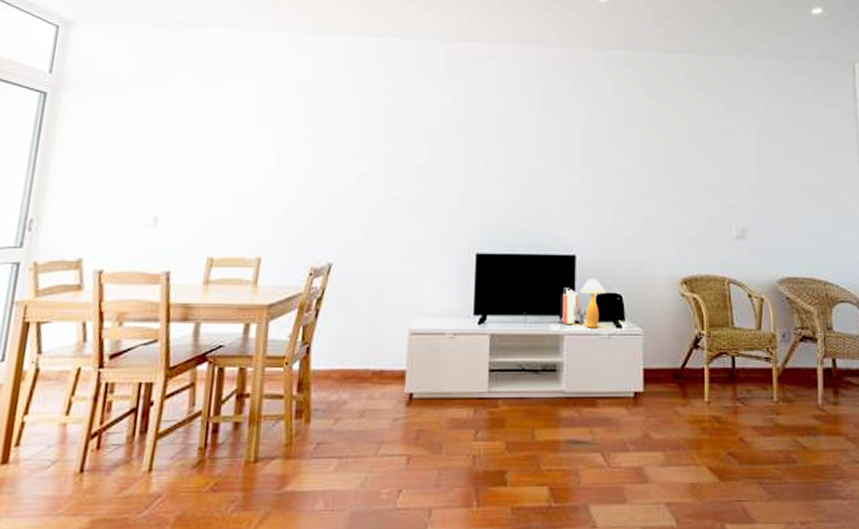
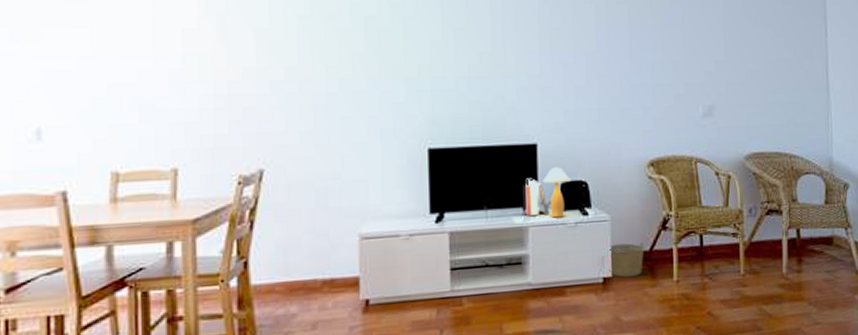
basket: none [640,359,676,393] -> present [609,242,644,278]

